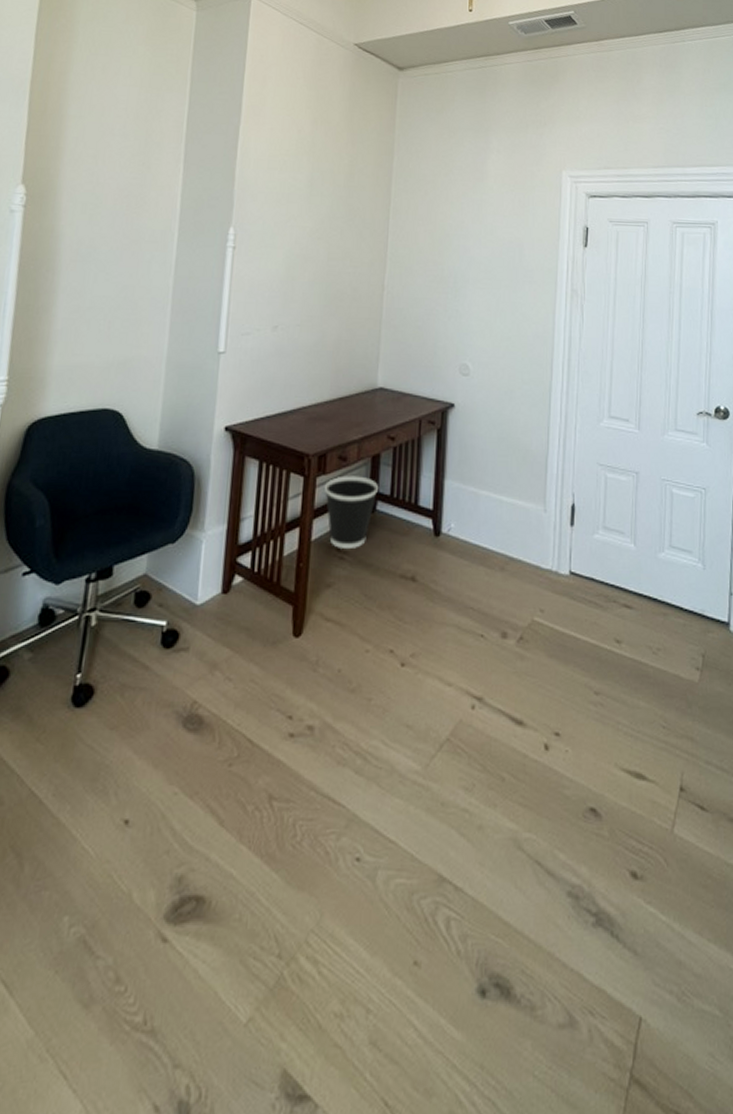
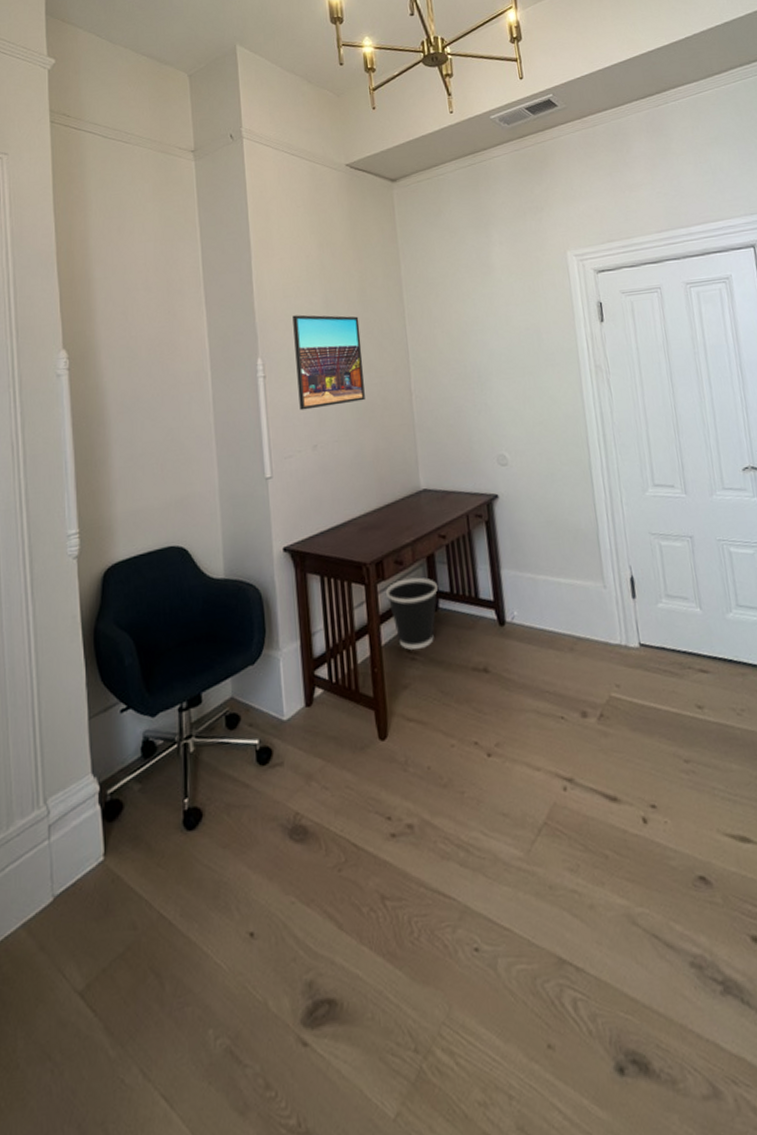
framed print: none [266,189,342,289] -> present [292,314,365,411]

